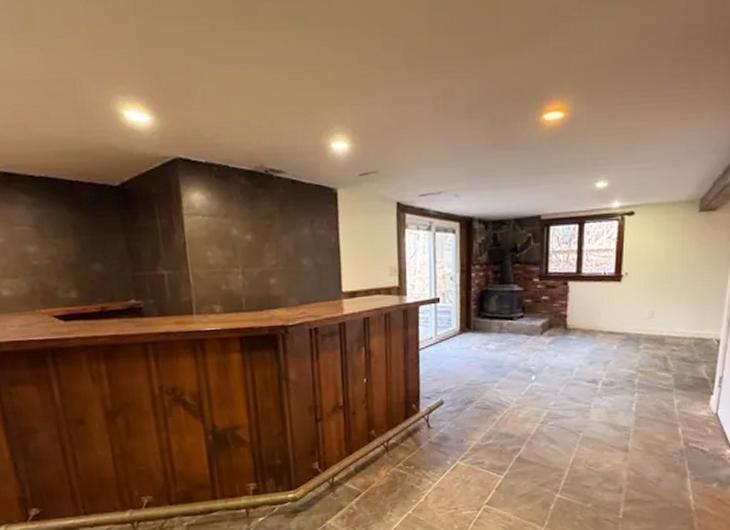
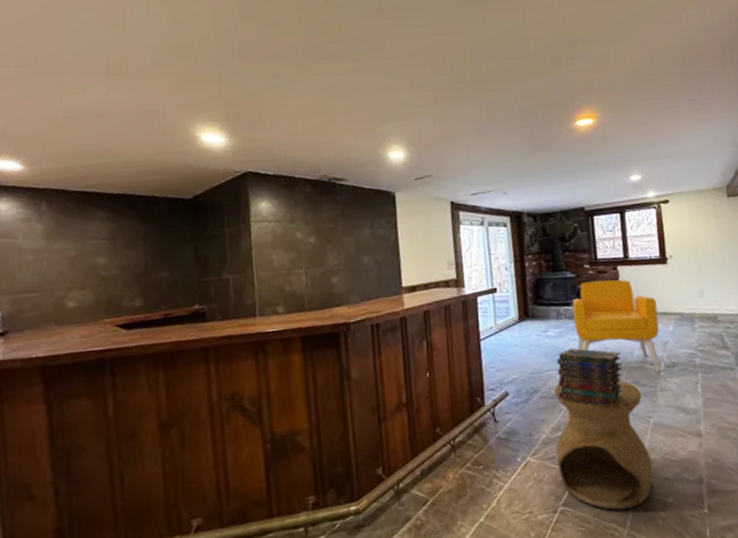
side table: none [485,396,575,511] -> present [554,380,653,510]
book stack: none [492,362,560,420] -> present [556,347,622,406]
armchair: none [516,295,604,391] -> present [572,279,661,373]

